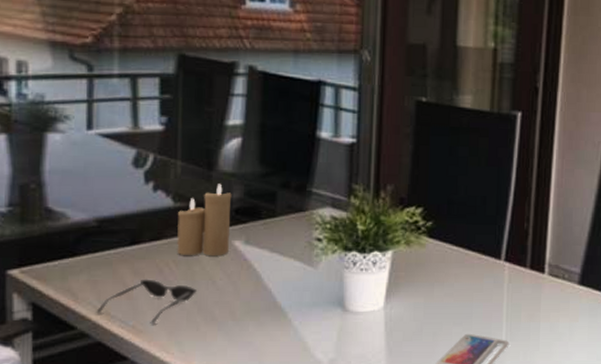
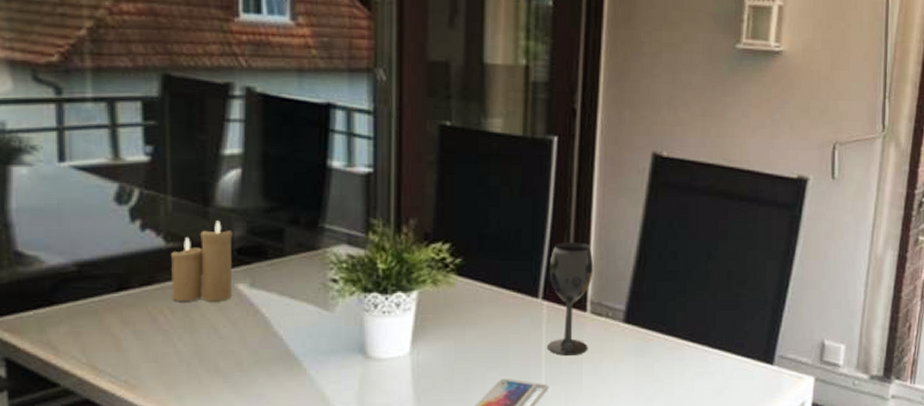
sunglasses: present [96,279,197,323] -> none [81,328,197,377]
wine glass: none [508,209,552,314] -> present [548,242,594,355]

